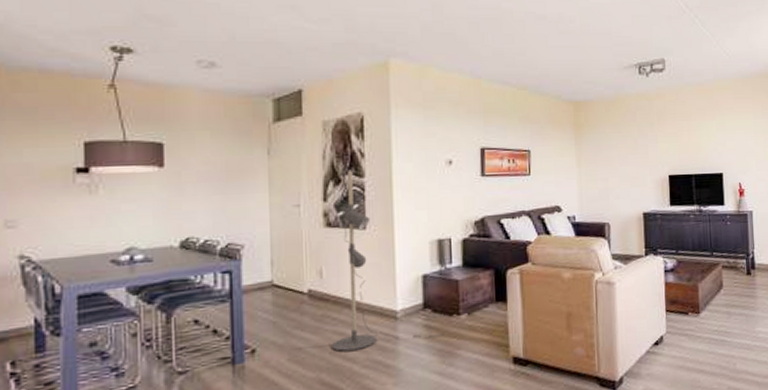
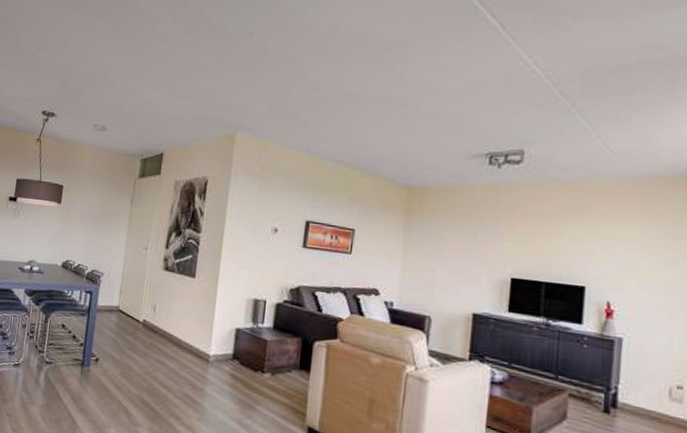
floor lamp: present [332,169,444,352] -> none [154,224,247,388]

